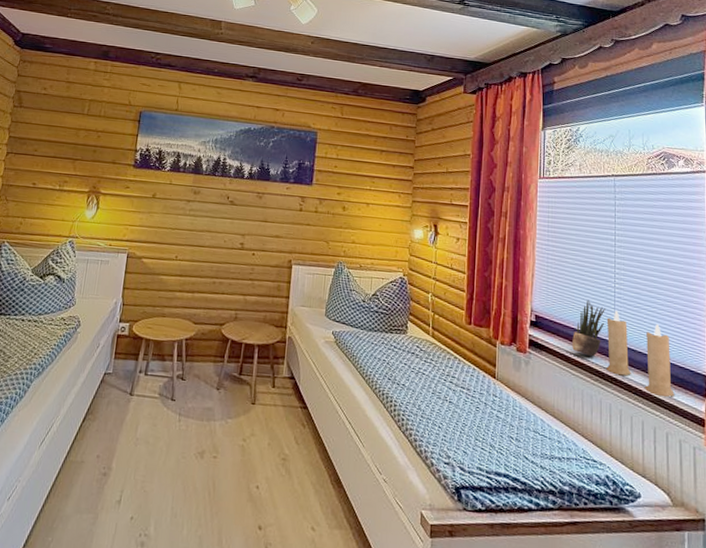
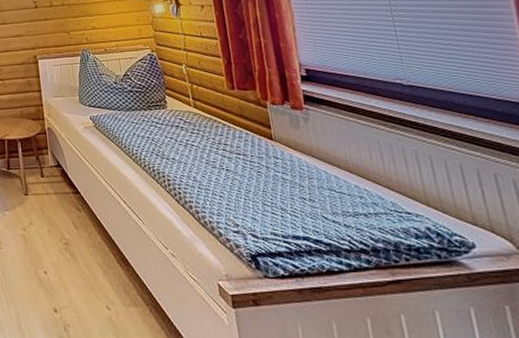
potted plant: present [572,300,605,357] -> none [354,44,390,103]
candle: present [606,311,675,398] -> none [391,50,496,136]

